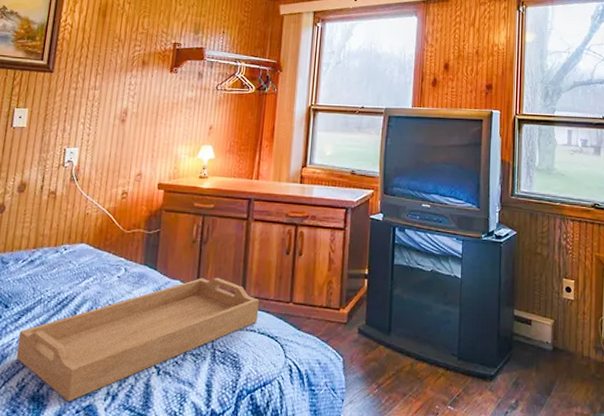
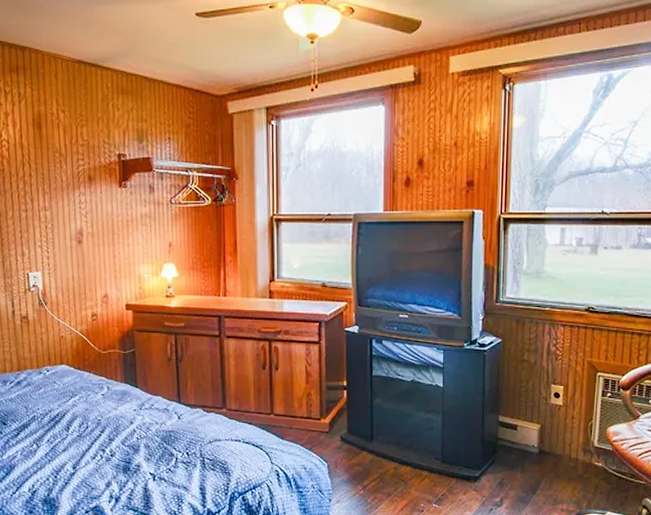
serving tray: present [15,277,260,401] -> none [21,392,242,503]

